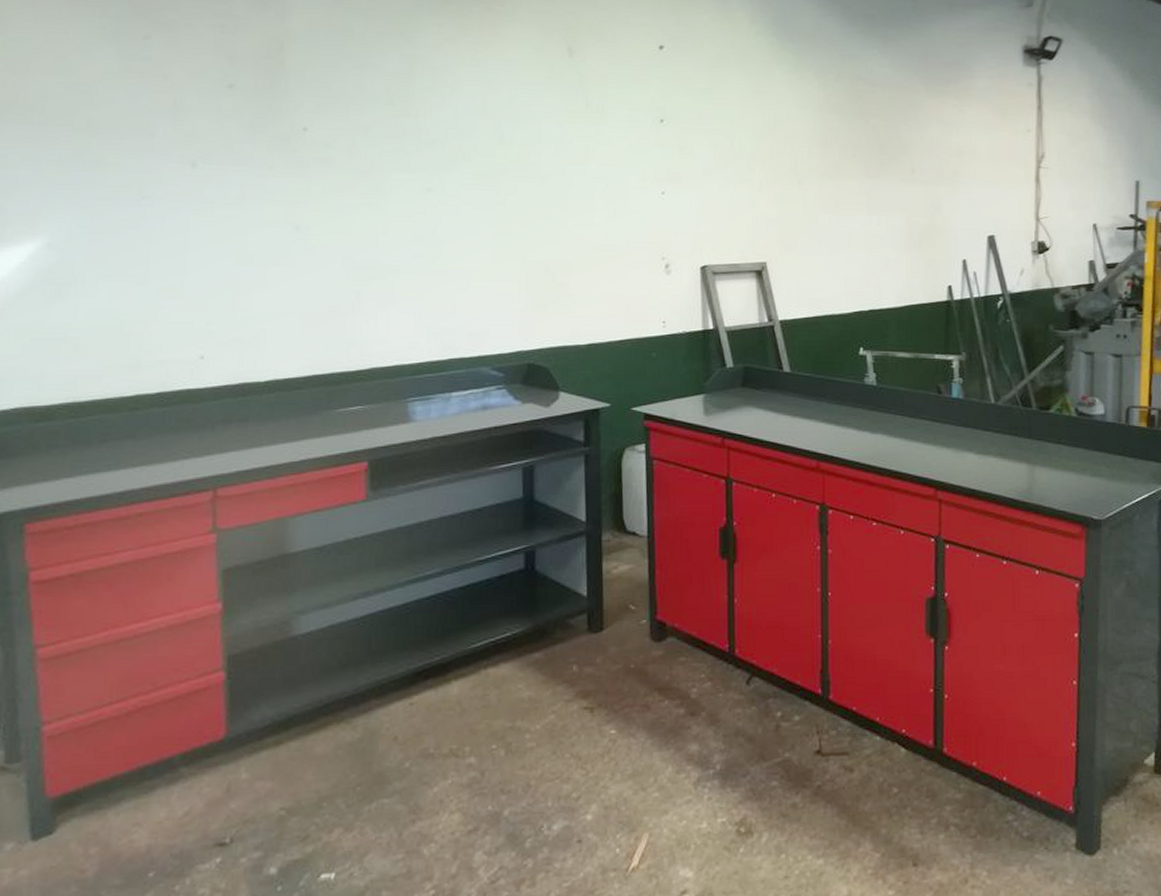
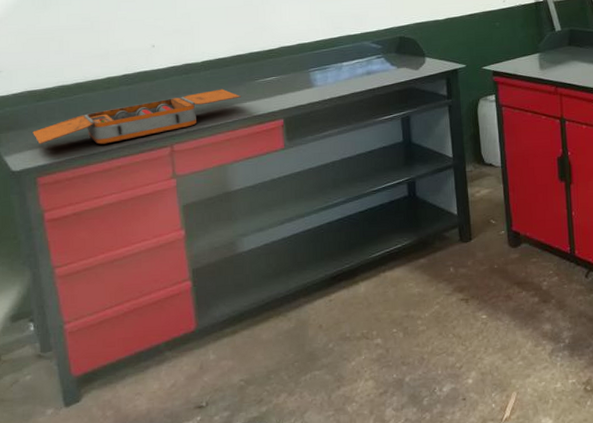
toolbox: none [25,418,315,483] -> present [33,88,242,144]

